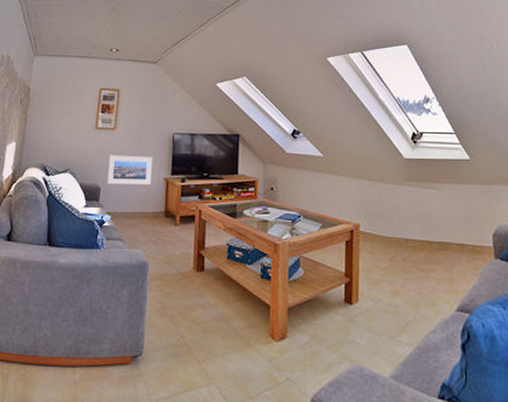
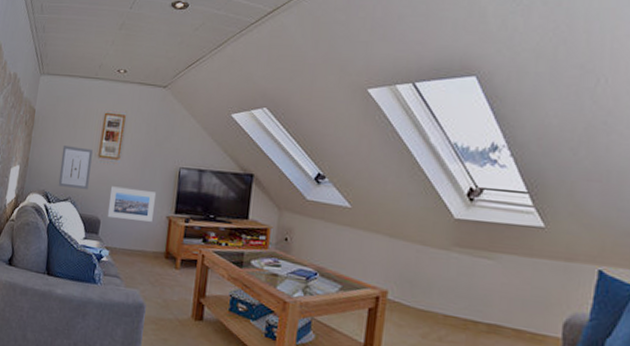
wall art: none [56,120,90,161] -> present [58,146,93,190]

